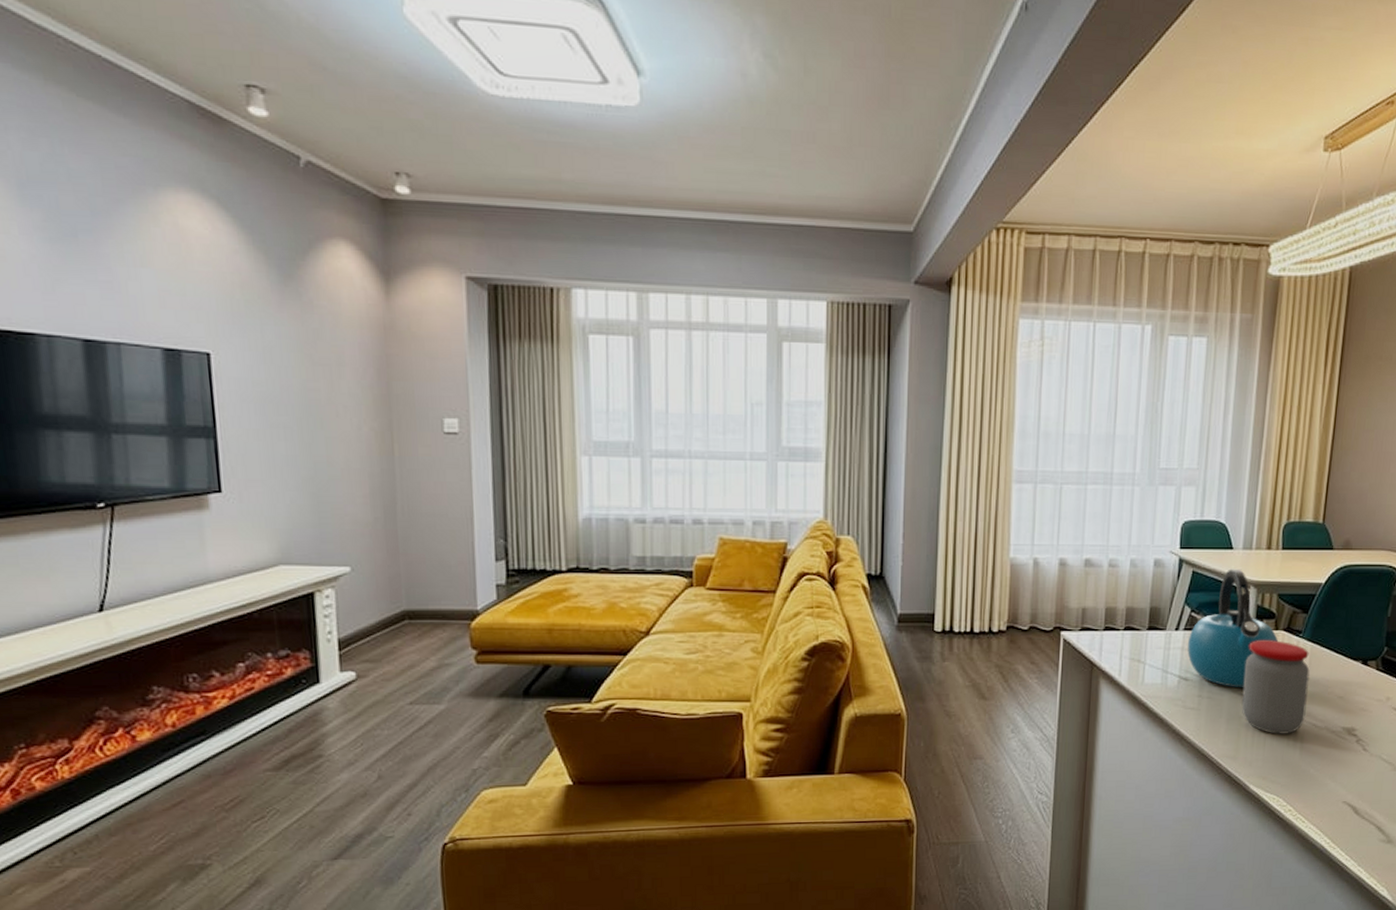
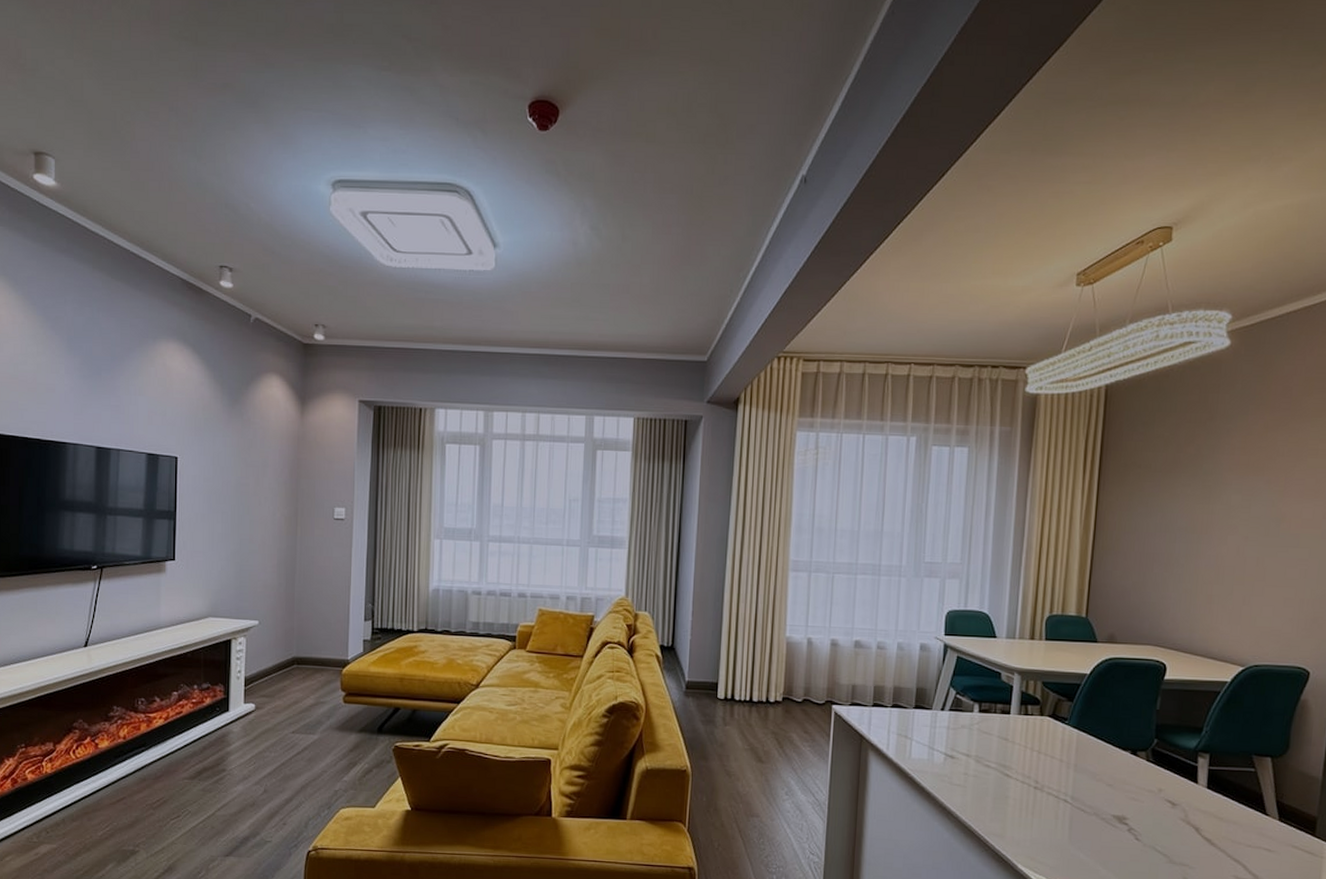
kettle: present [1187,569,1279,688] -> none [953,656,1044,770]
jar: present [1241,640,1310,735] -> none [1007,725,1077,818]

